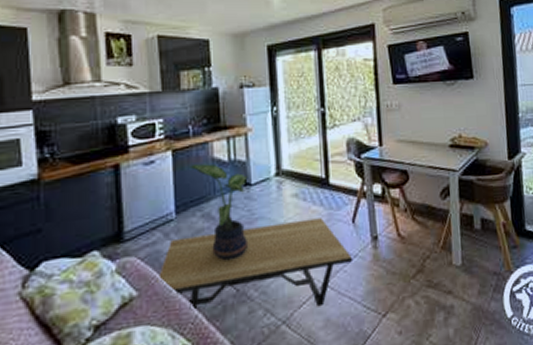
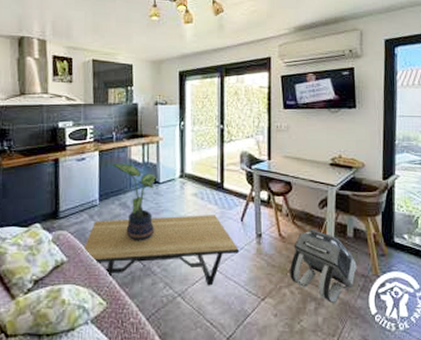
backpack: none [413,223,488,310] -> present [290,228,357,303]

